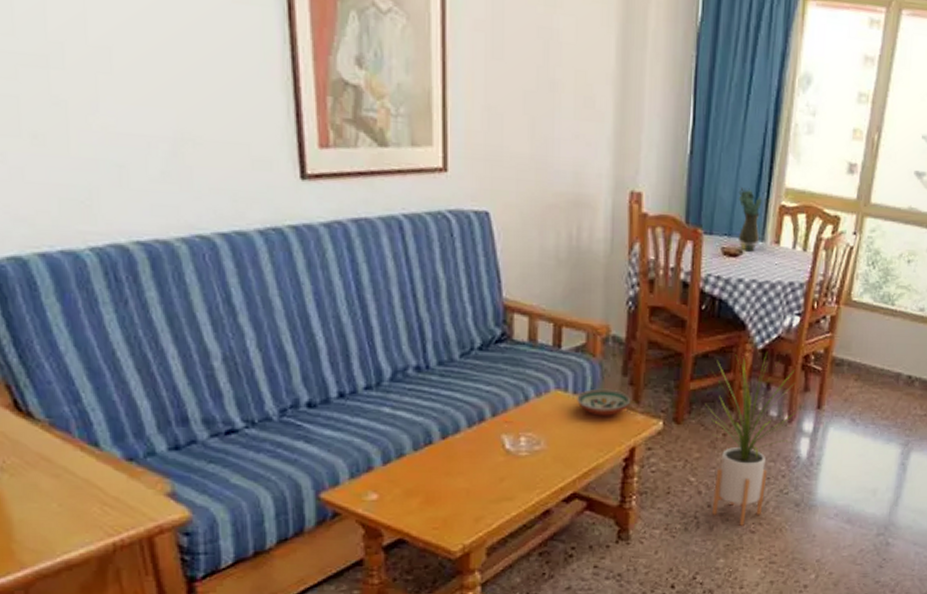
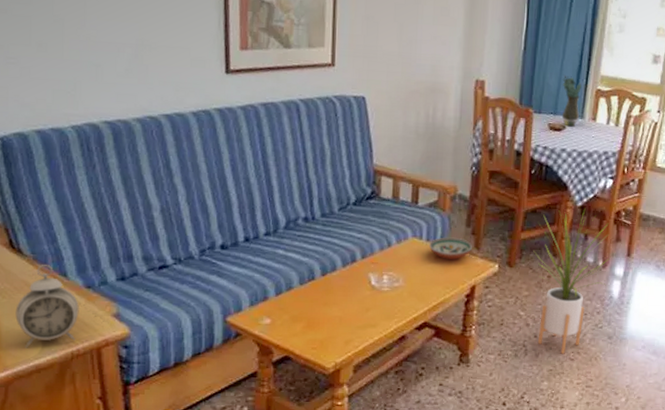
alarm clock: none [30,432,120,540] -> present [15,265,79,348]

